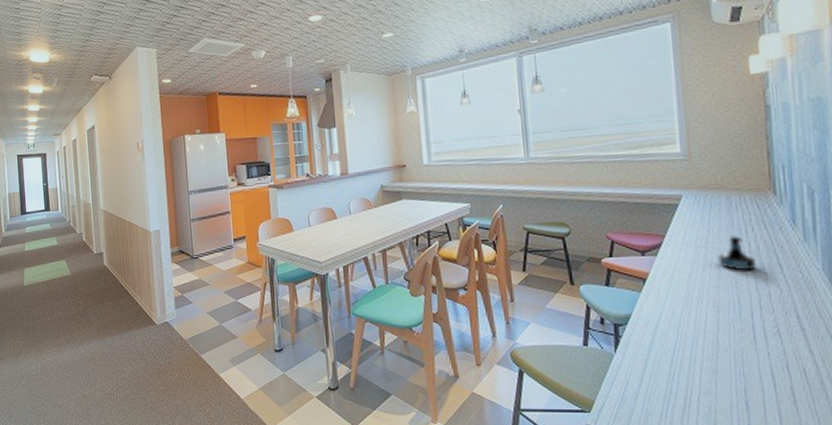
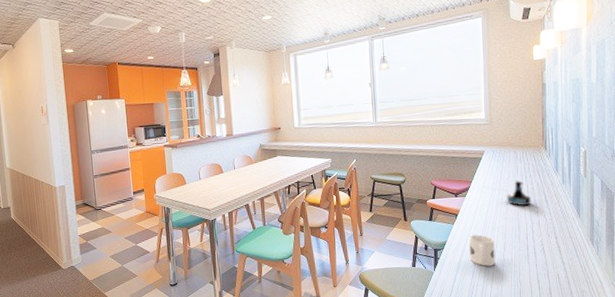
mug: none [664,307,705,351] -> present [469,234,496,267]

